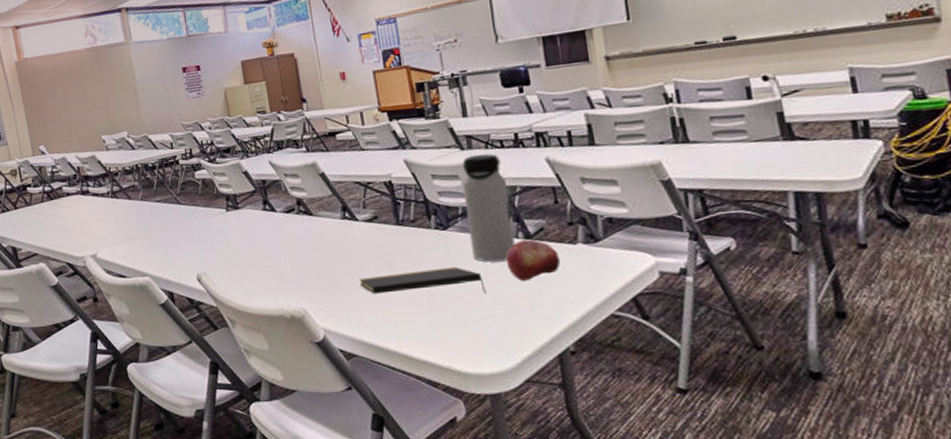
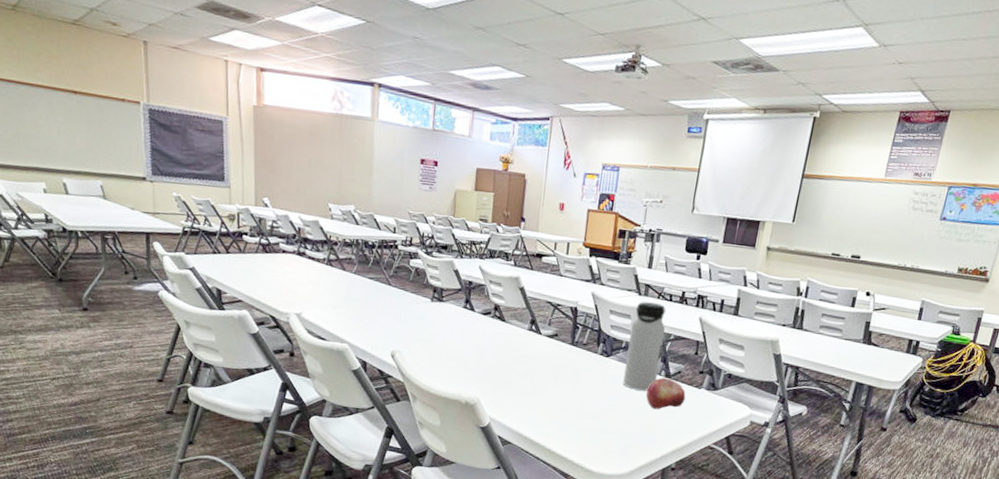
notepad: present [359,266,486,294] -> none [529,382,625,413]

